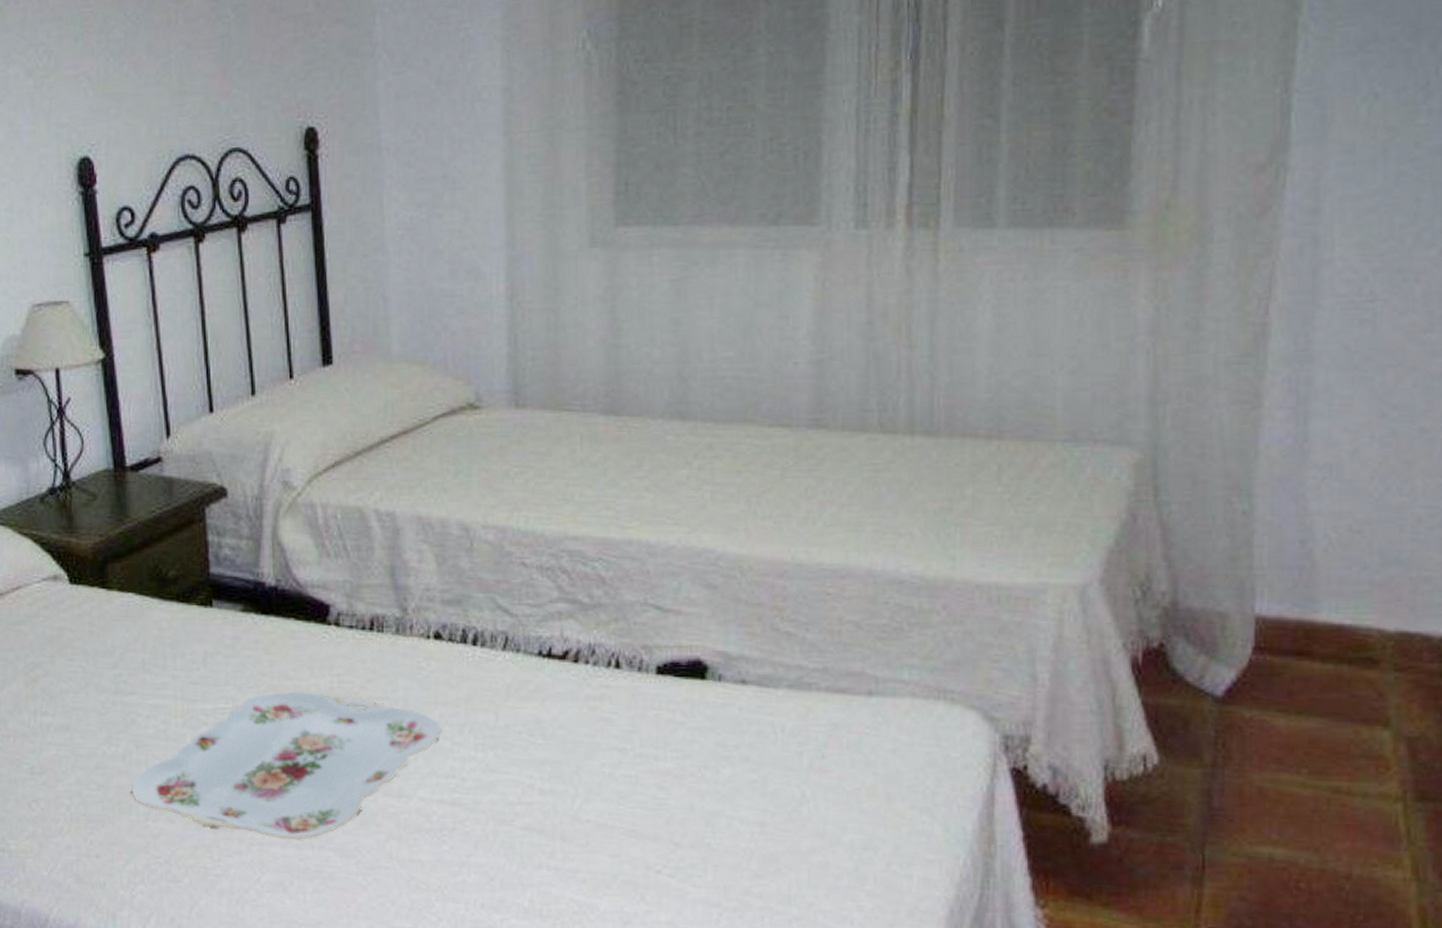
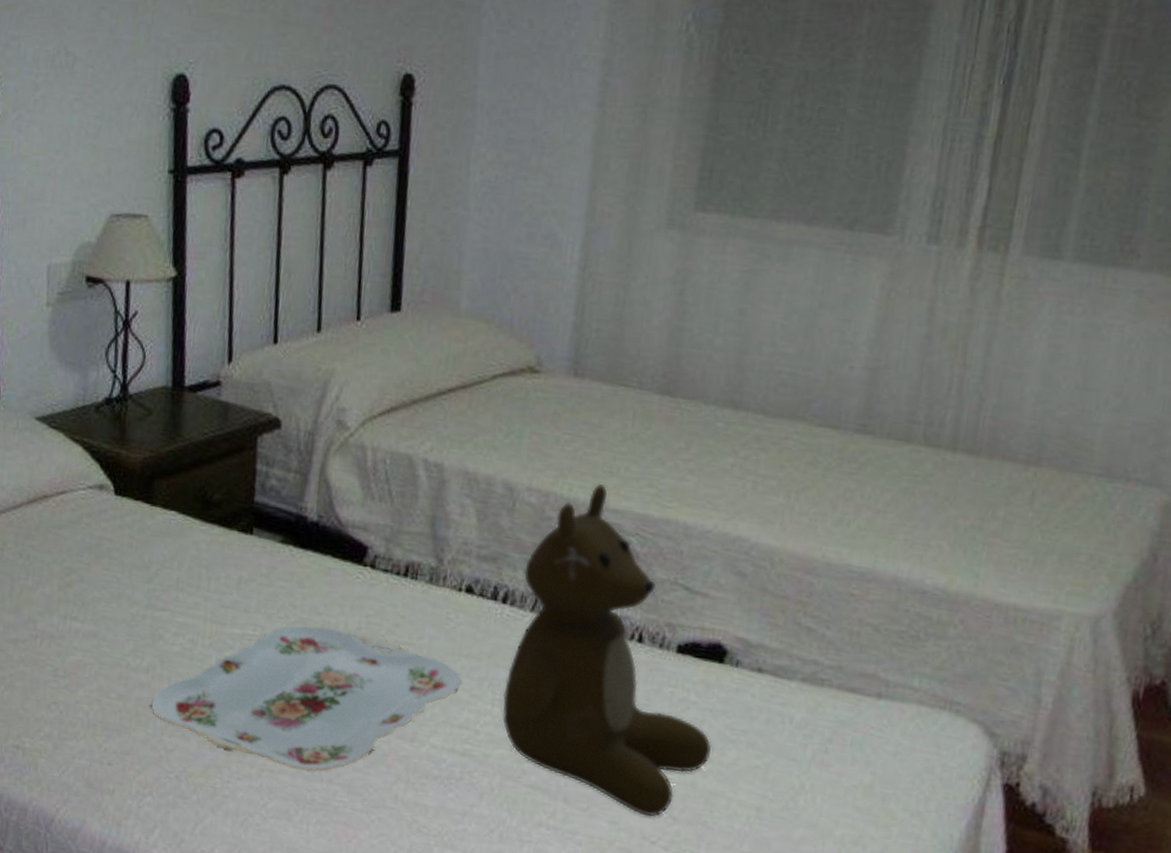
teddy bear: none [486,512,705,845] -> present [502,483,712,817]

